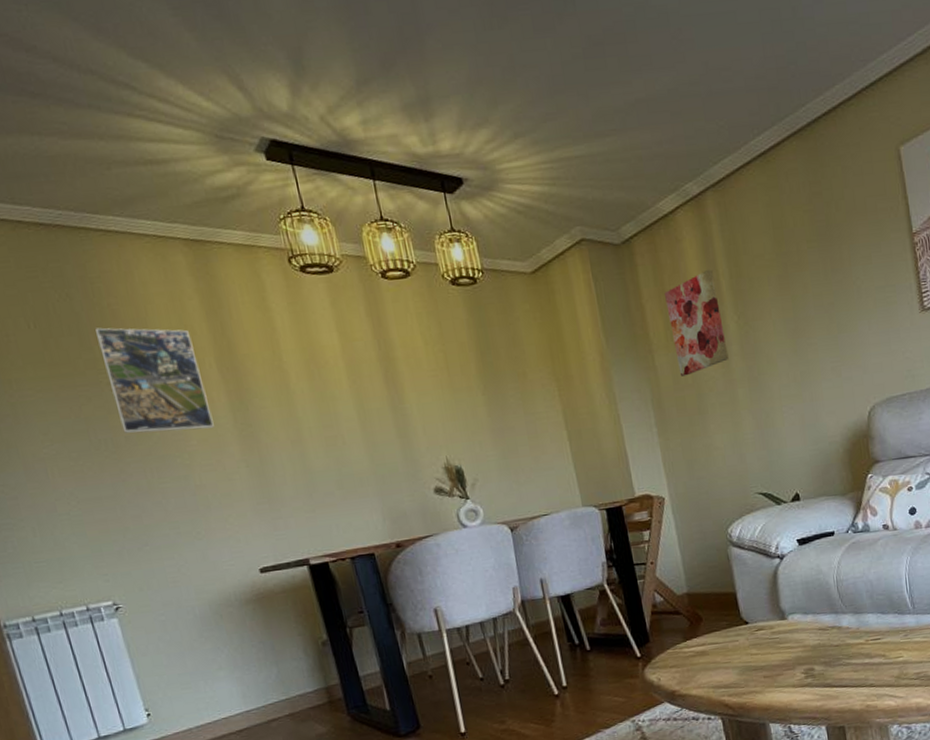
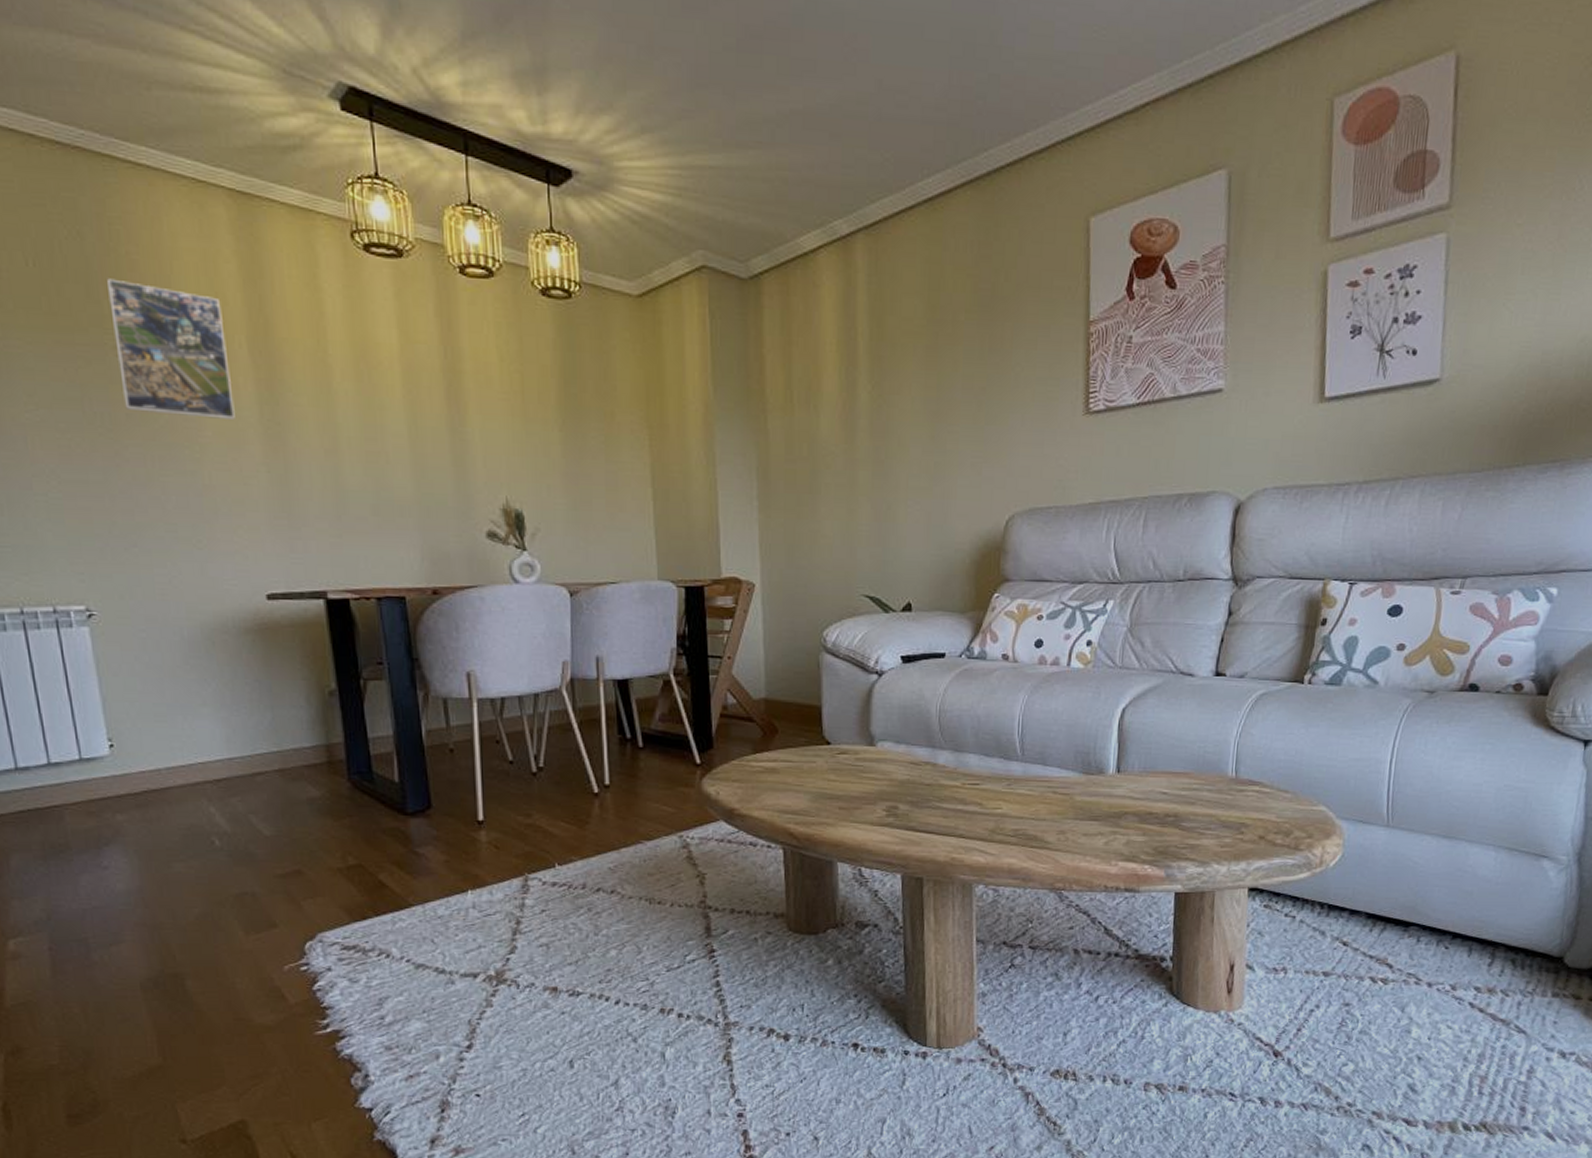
wall art: present [664,269,729,376] -> none [790,325,854,446]

